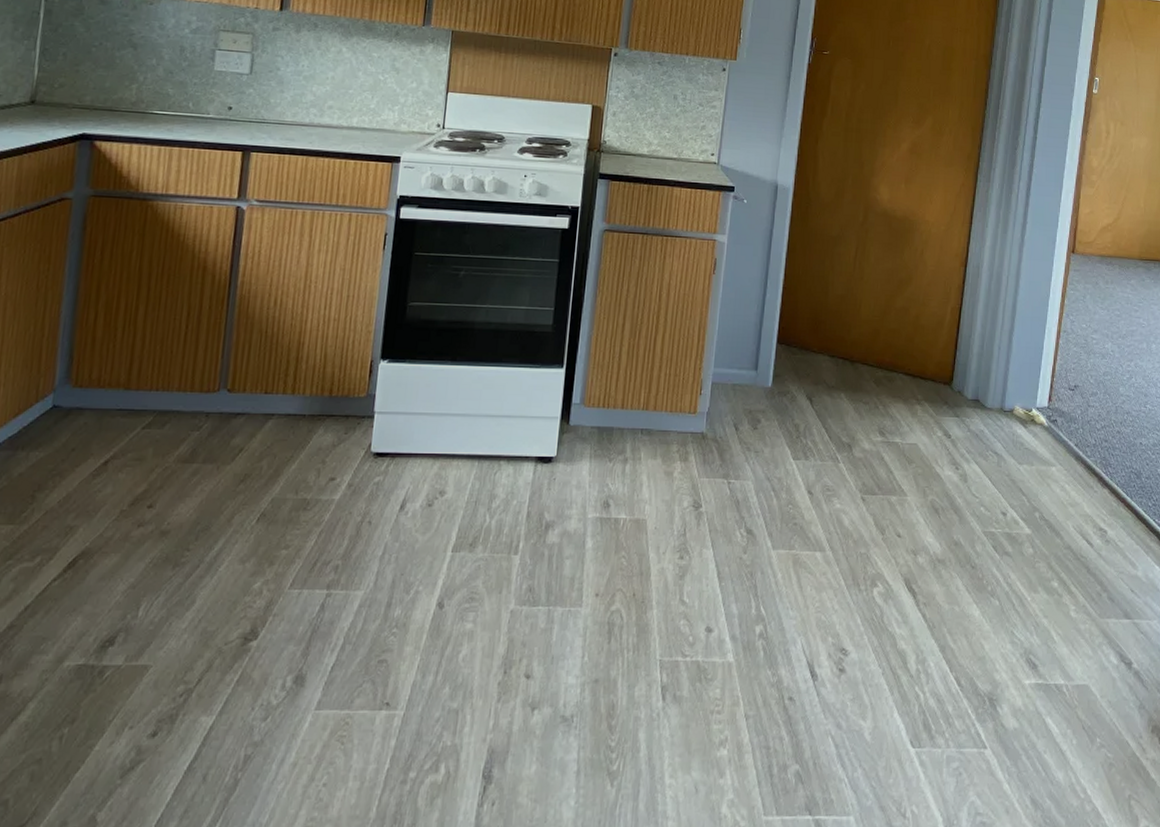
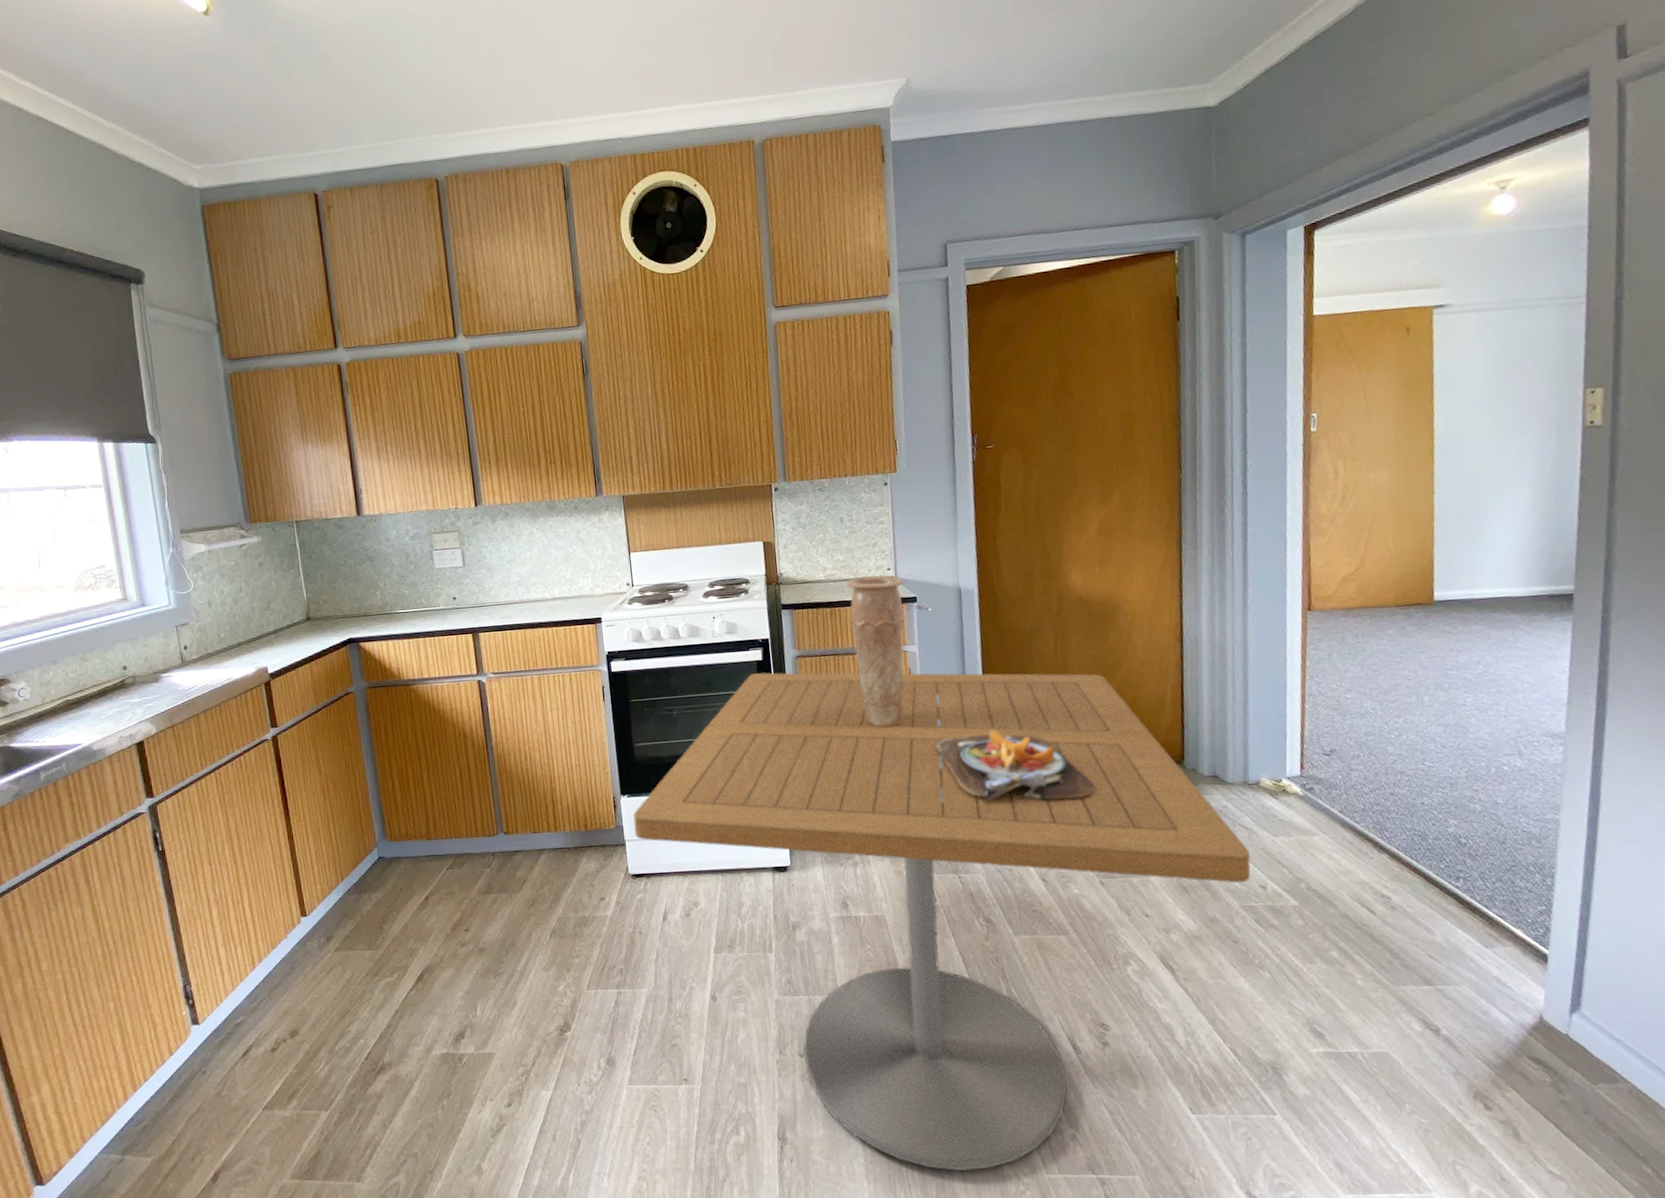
dining table: none [387,242,997,814] -> present [633,672,1251,1171]
vase: none [663,157,726,317] -> present [846,575,906,728]
food plate: none [728,330,871,410] -> present [936,728,1095,803]

